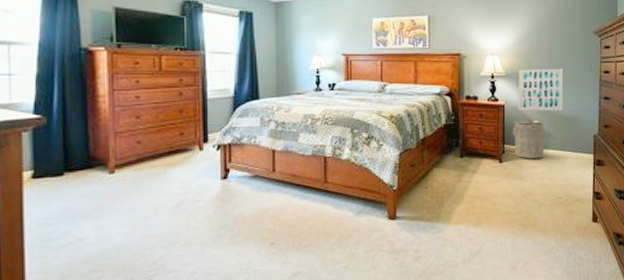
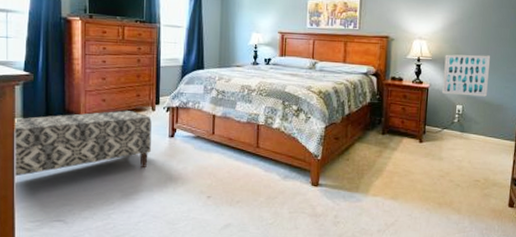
bench: none [22,152,200,243] -> present [14,110,152,177]
laundry hamper: present [512,119,544,159] -> none [434,102,467,142]

